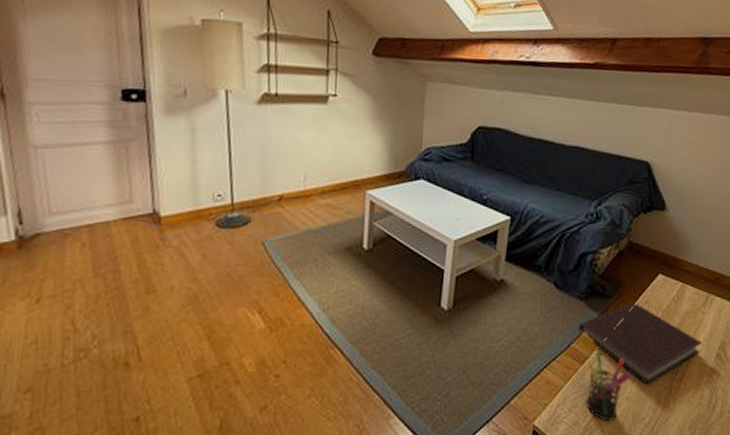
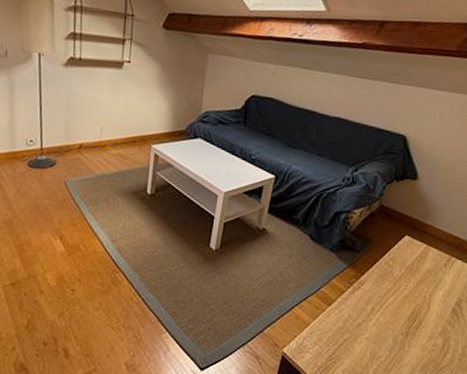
notebook: present [578,302,702,385] -> none [328,258,440,329]
pen holder: present [587,353,632,422] -> none [330,298,374,356]

